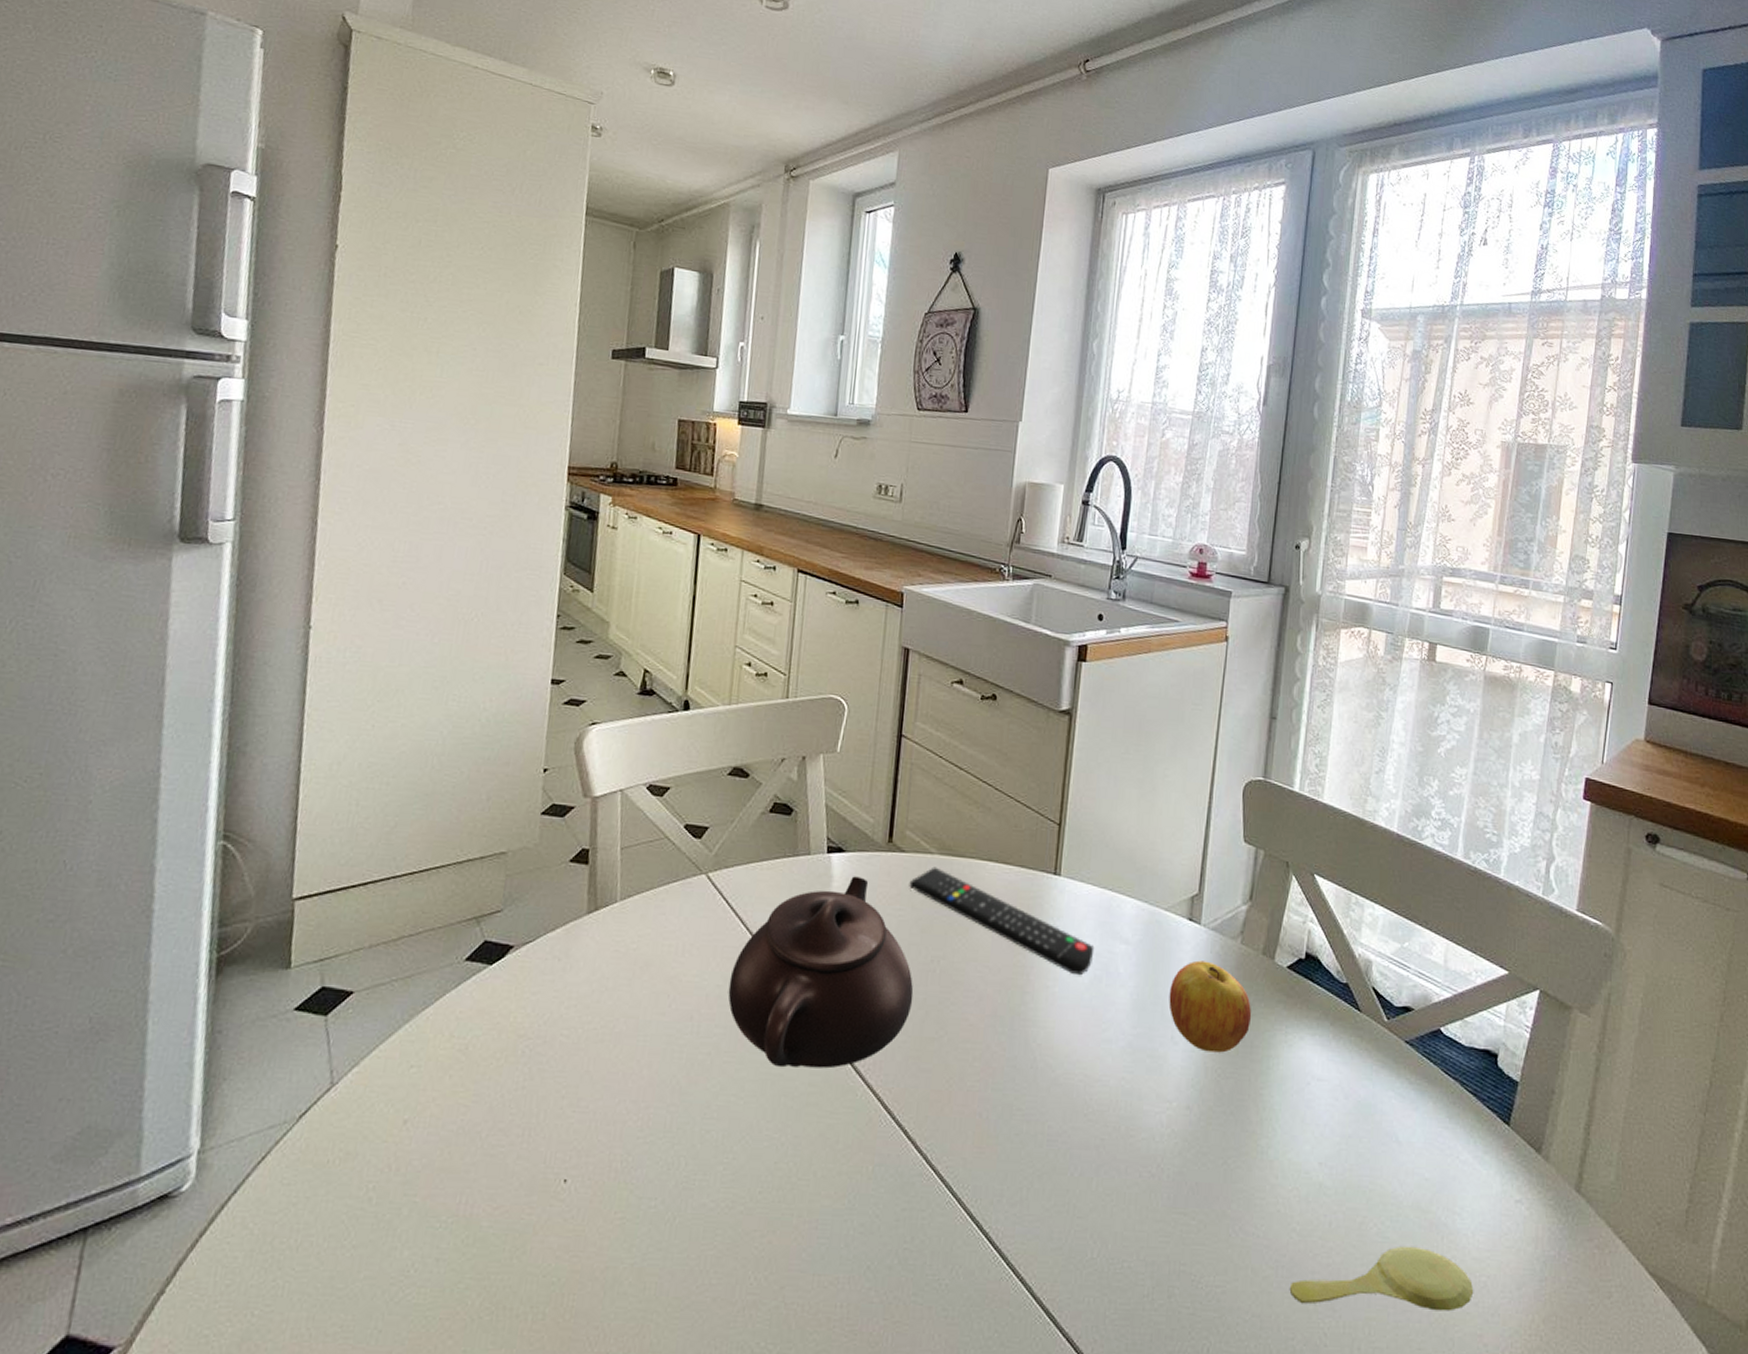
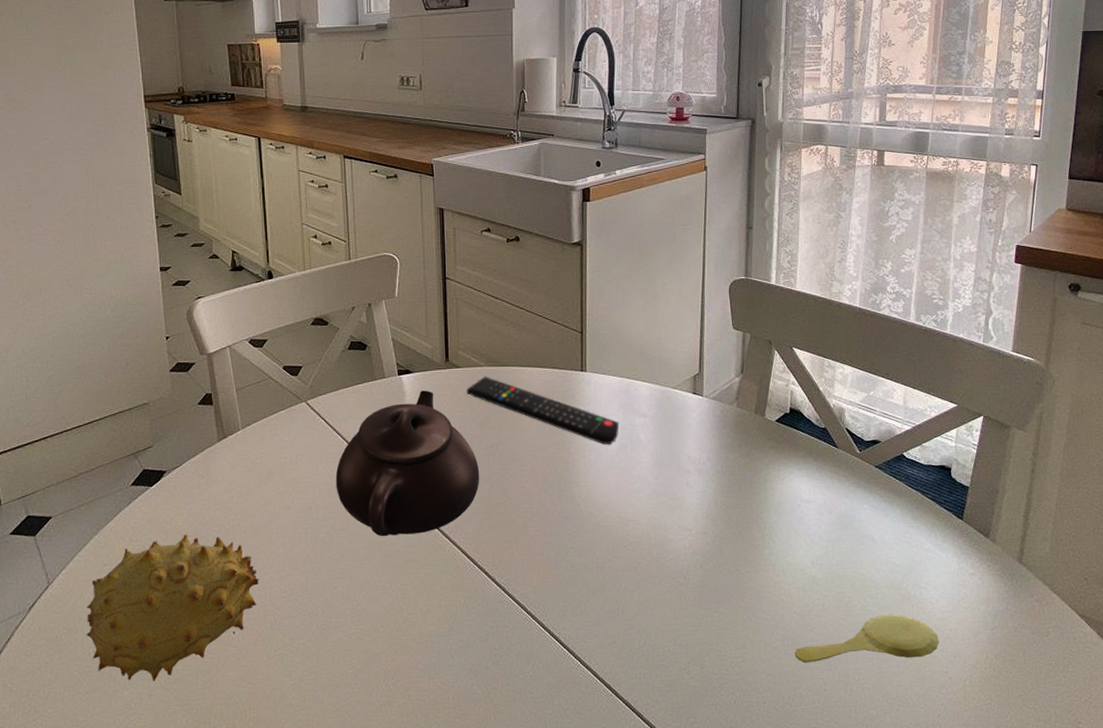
fruit: none [368,1036,610,1240] -> present [86,535,259,681]
apple: present [1169,960,1252,1053] -> none [682,423,750,491]

